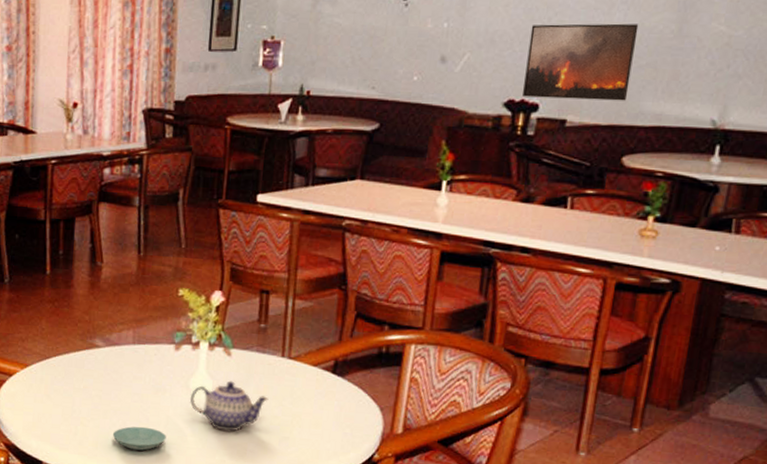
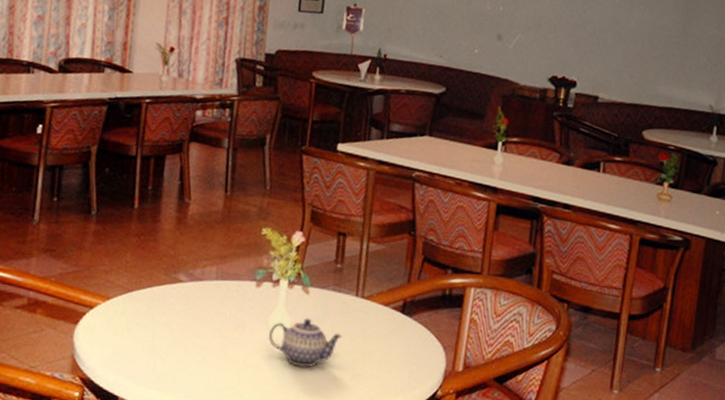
saucer: present [112,426,166,451] -> none [191,361,244,386]
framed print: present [523,23,639,101] -> none [564,15,653,85]

